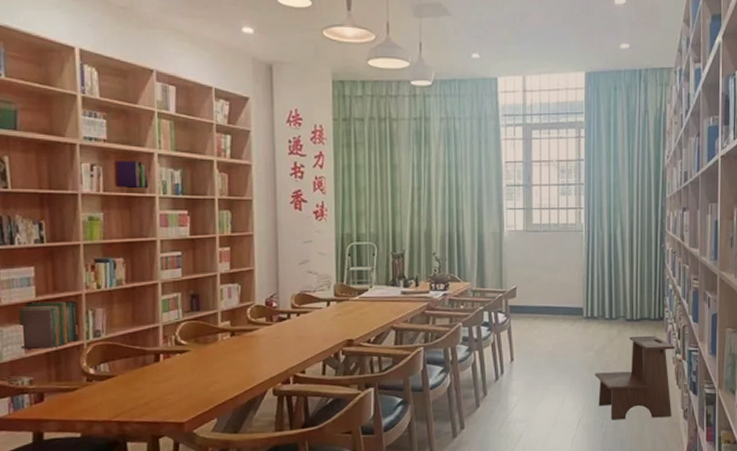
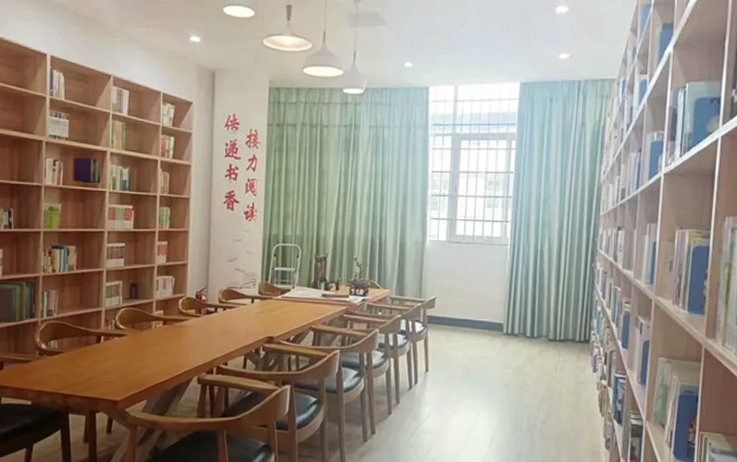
step stool: present [595,335,675,421] -> none [511,357,601,445]

